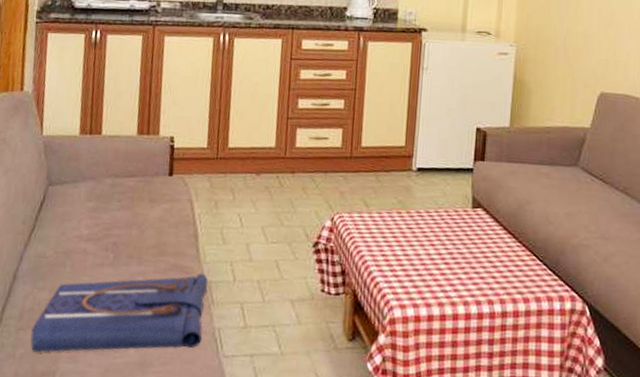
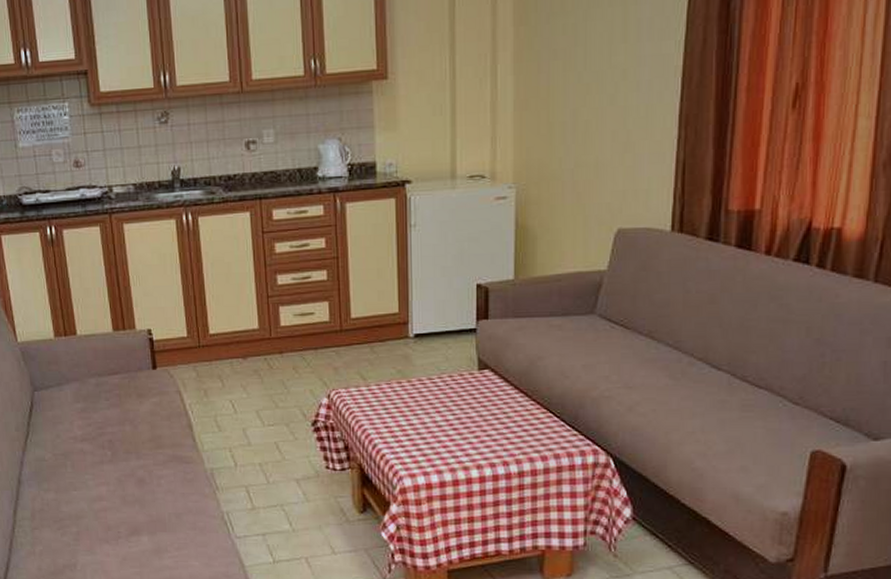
tote bag: present [30,273,209,353] -> none [46,461,211,548]

